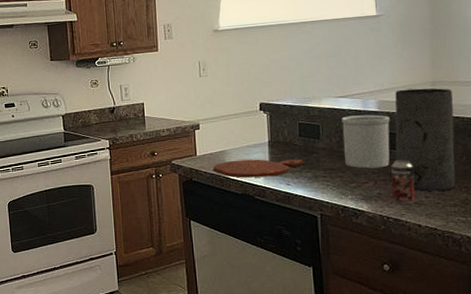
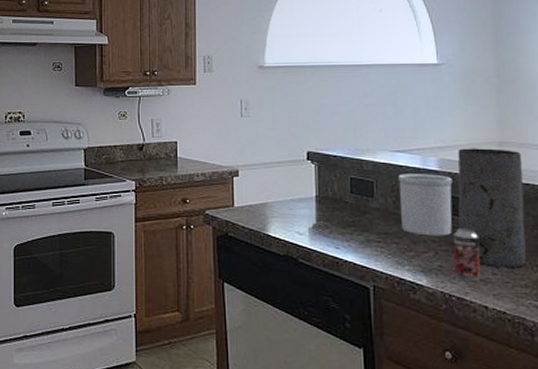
cutting board: present [213,159,305,178] -> none [252,215,356,238]

